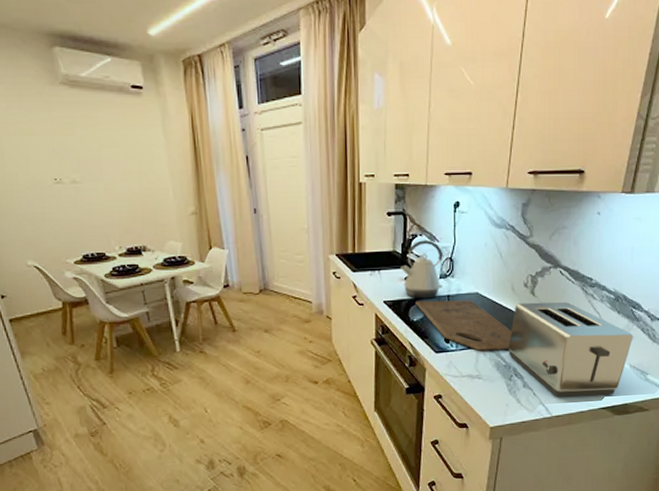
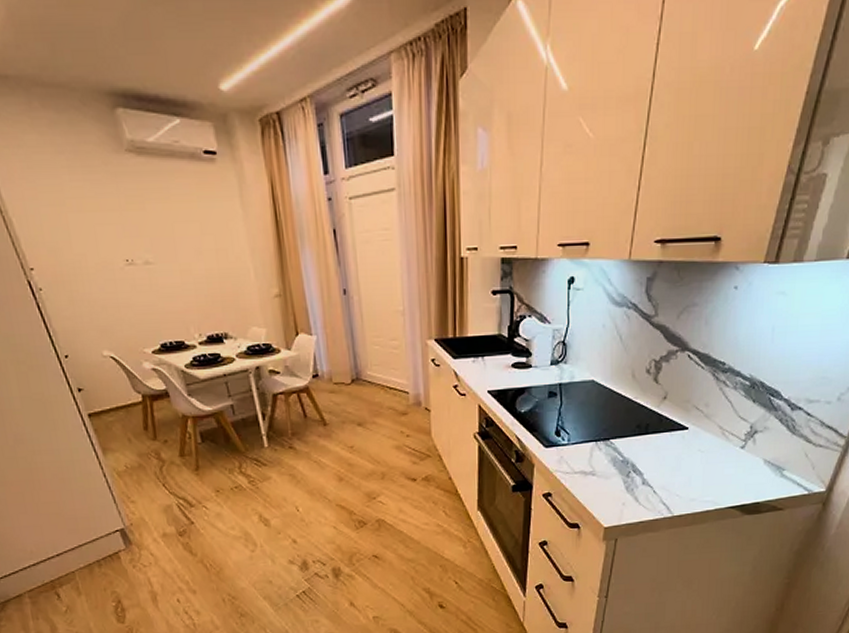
kettle: present [401,240,443,299] -> none [507,321,555,388]
cutting board: present [414,300,511,351] -> none [522,388,631,445]
toaster: present [508,301,633,397] -> none [626,389,770,495]

